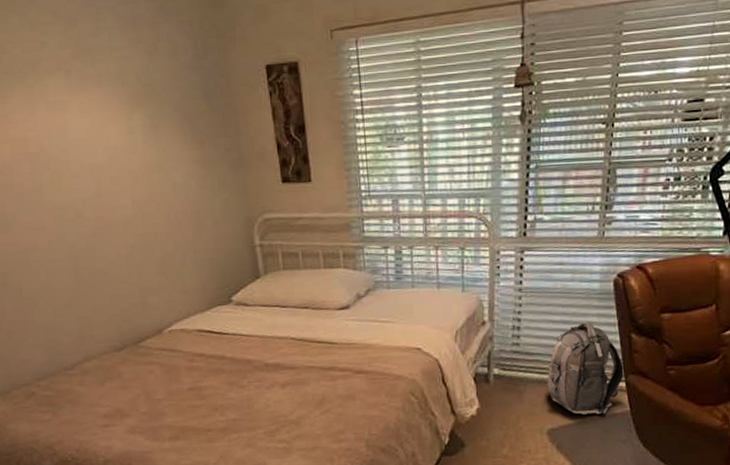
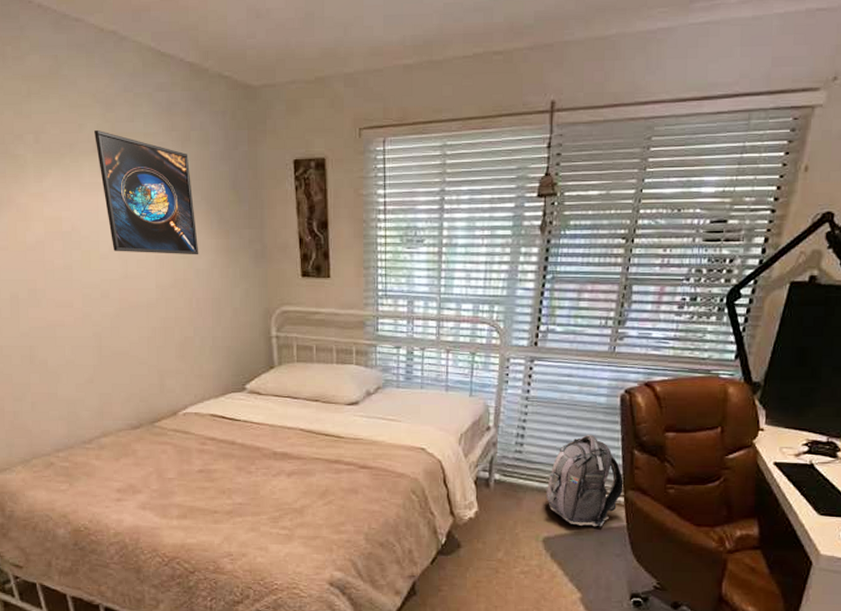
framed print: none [57,47,175,170] -> present [94,130,199,255]

